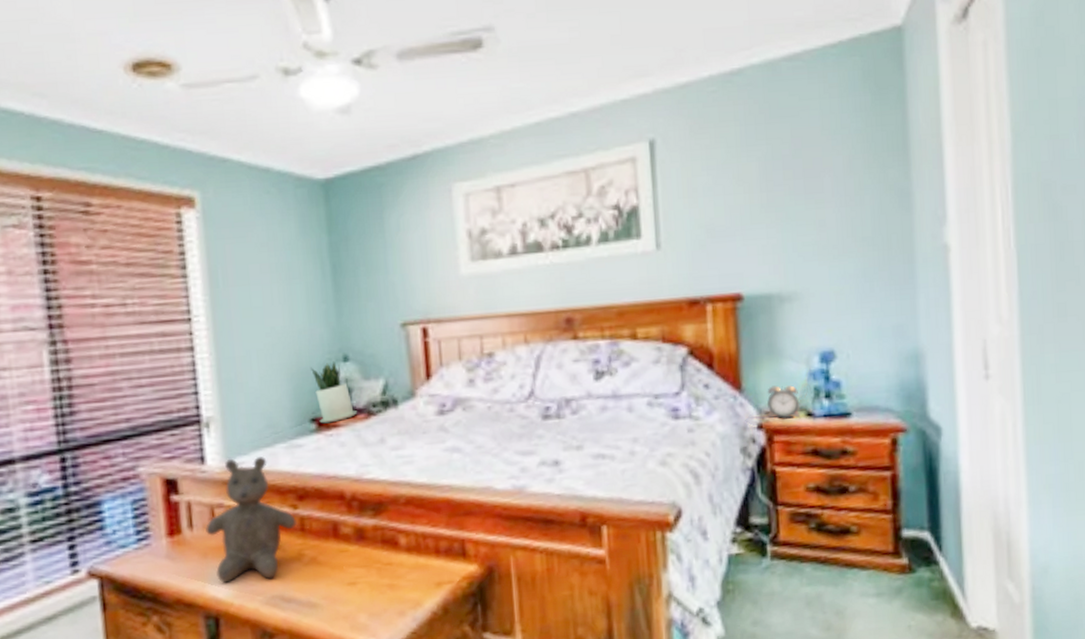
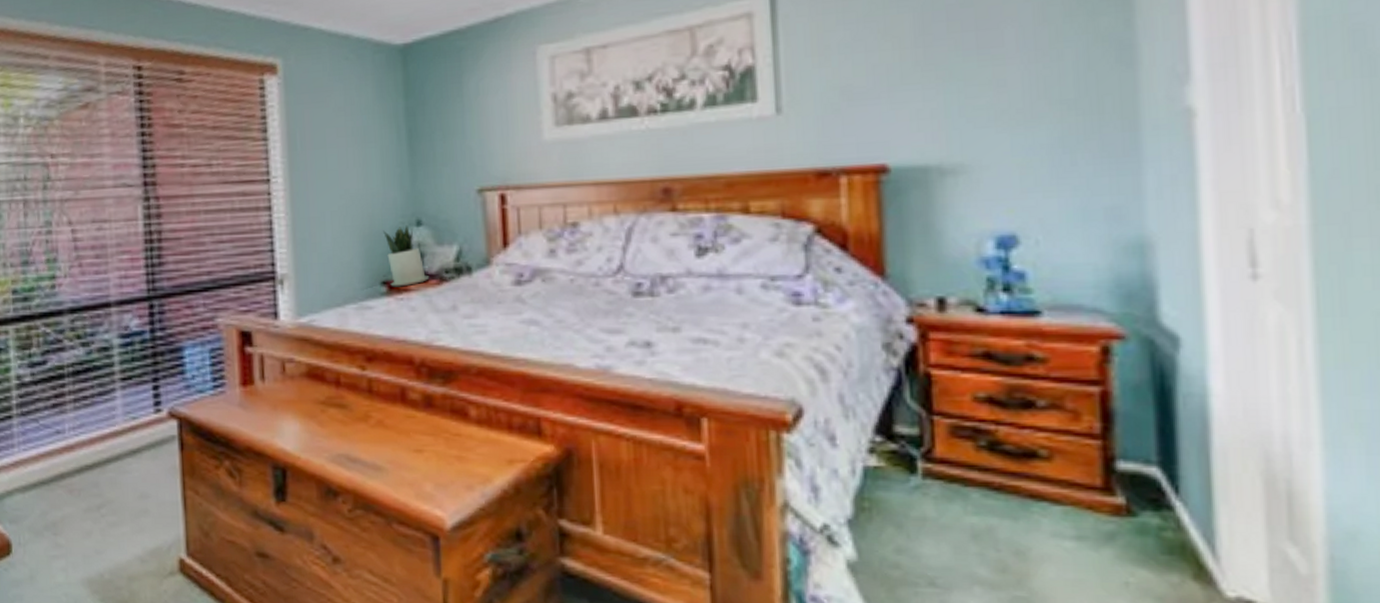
teddy bear: present [205,457,297,583] -> none [276,315,364,438]
alarm clock: present [766,385,801,419] -> none [919,273,968,314]

